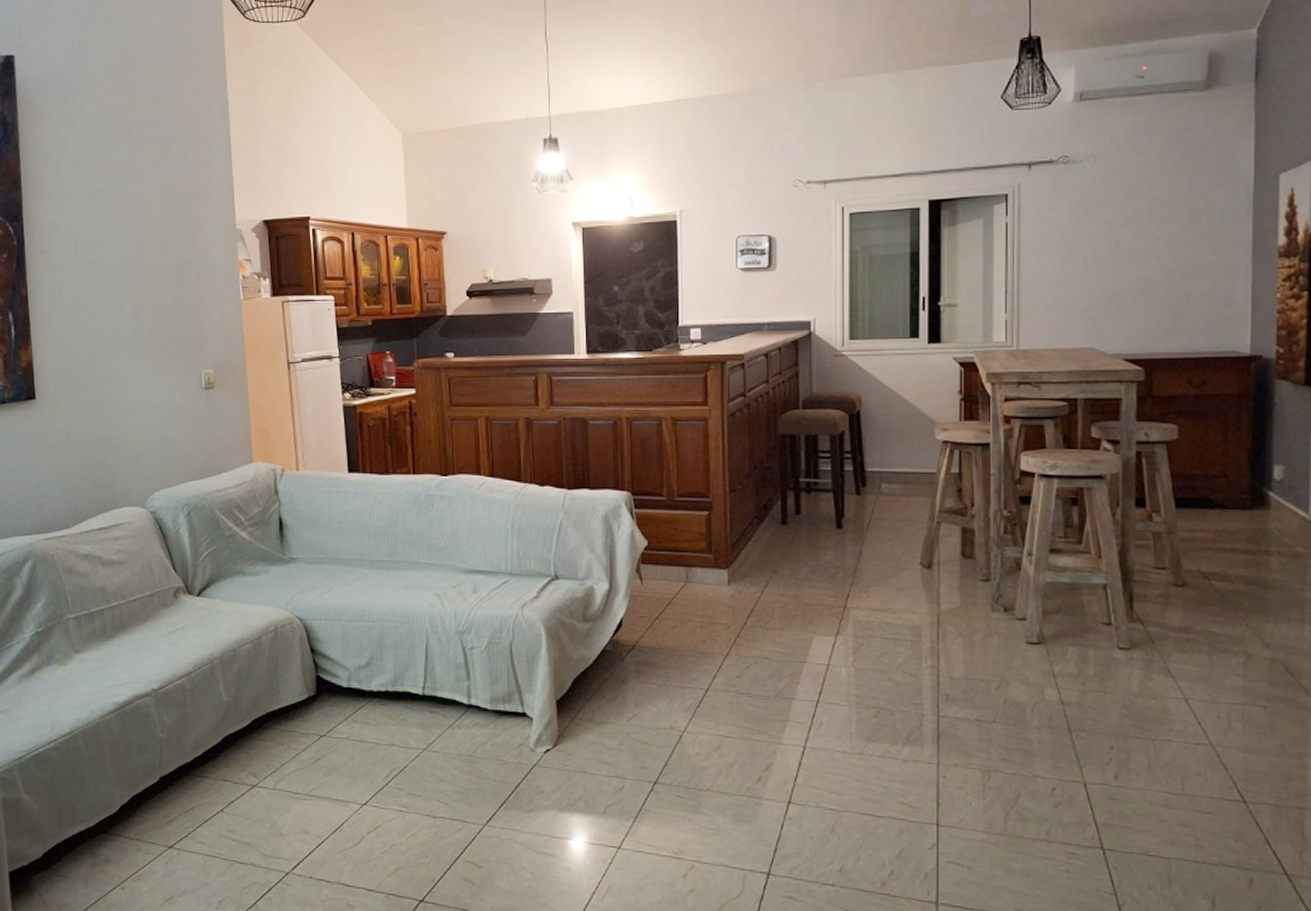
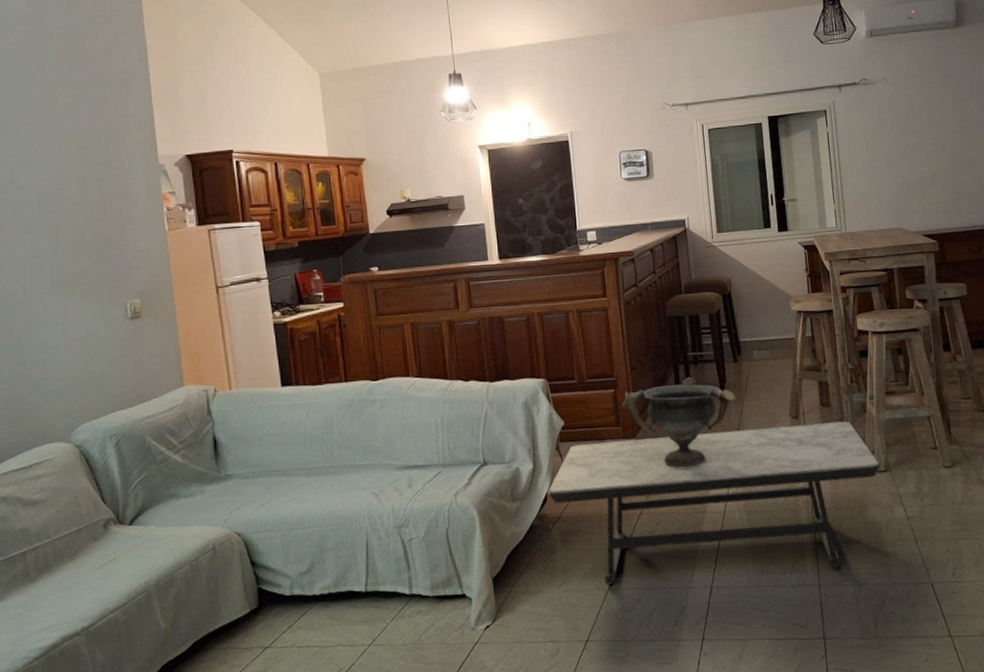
coffee table: none [622,569,1033,748] -> present [547,421,881,585]
decorative bowl: none [716,507,855,608] -> present [622,377,736,467]

